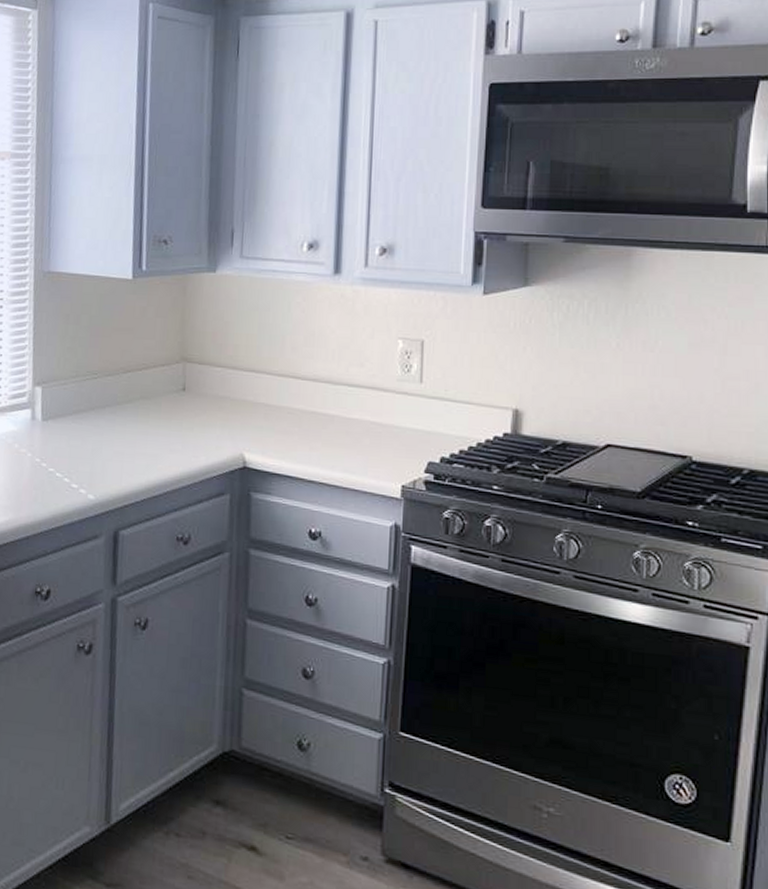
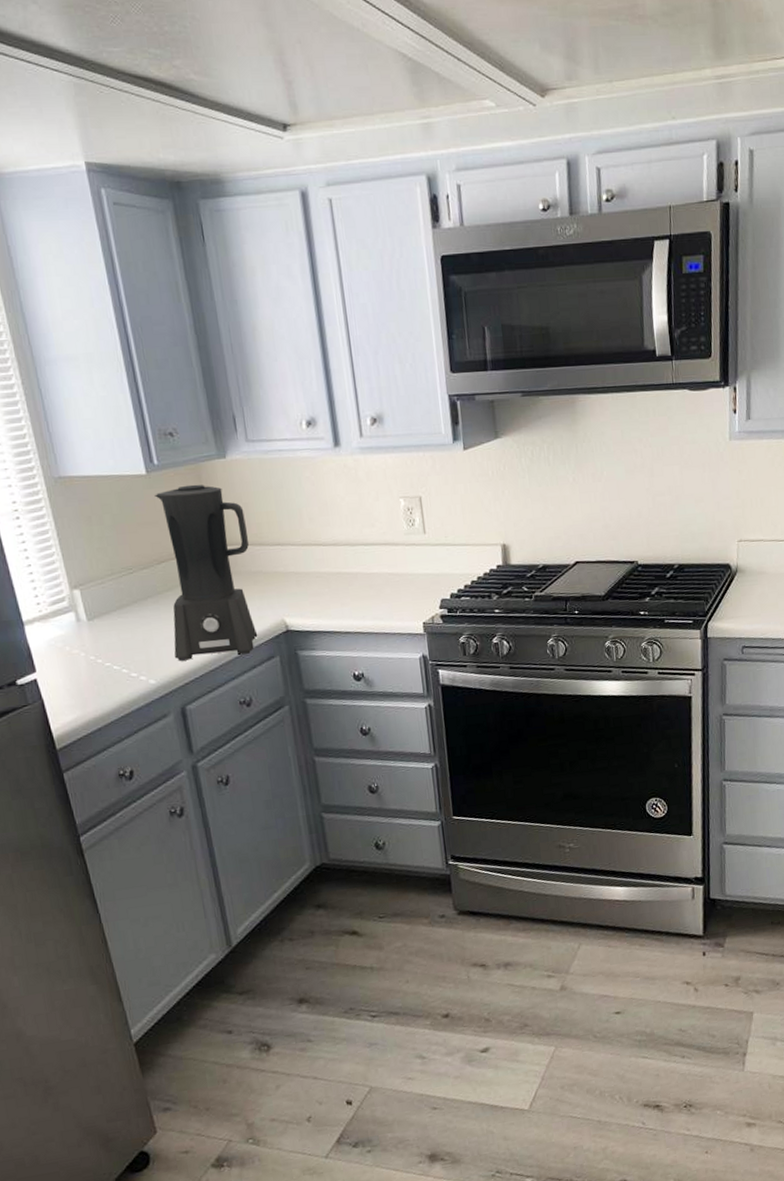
blender: none [120,295,223,485] -> present [155,484,258,661]

